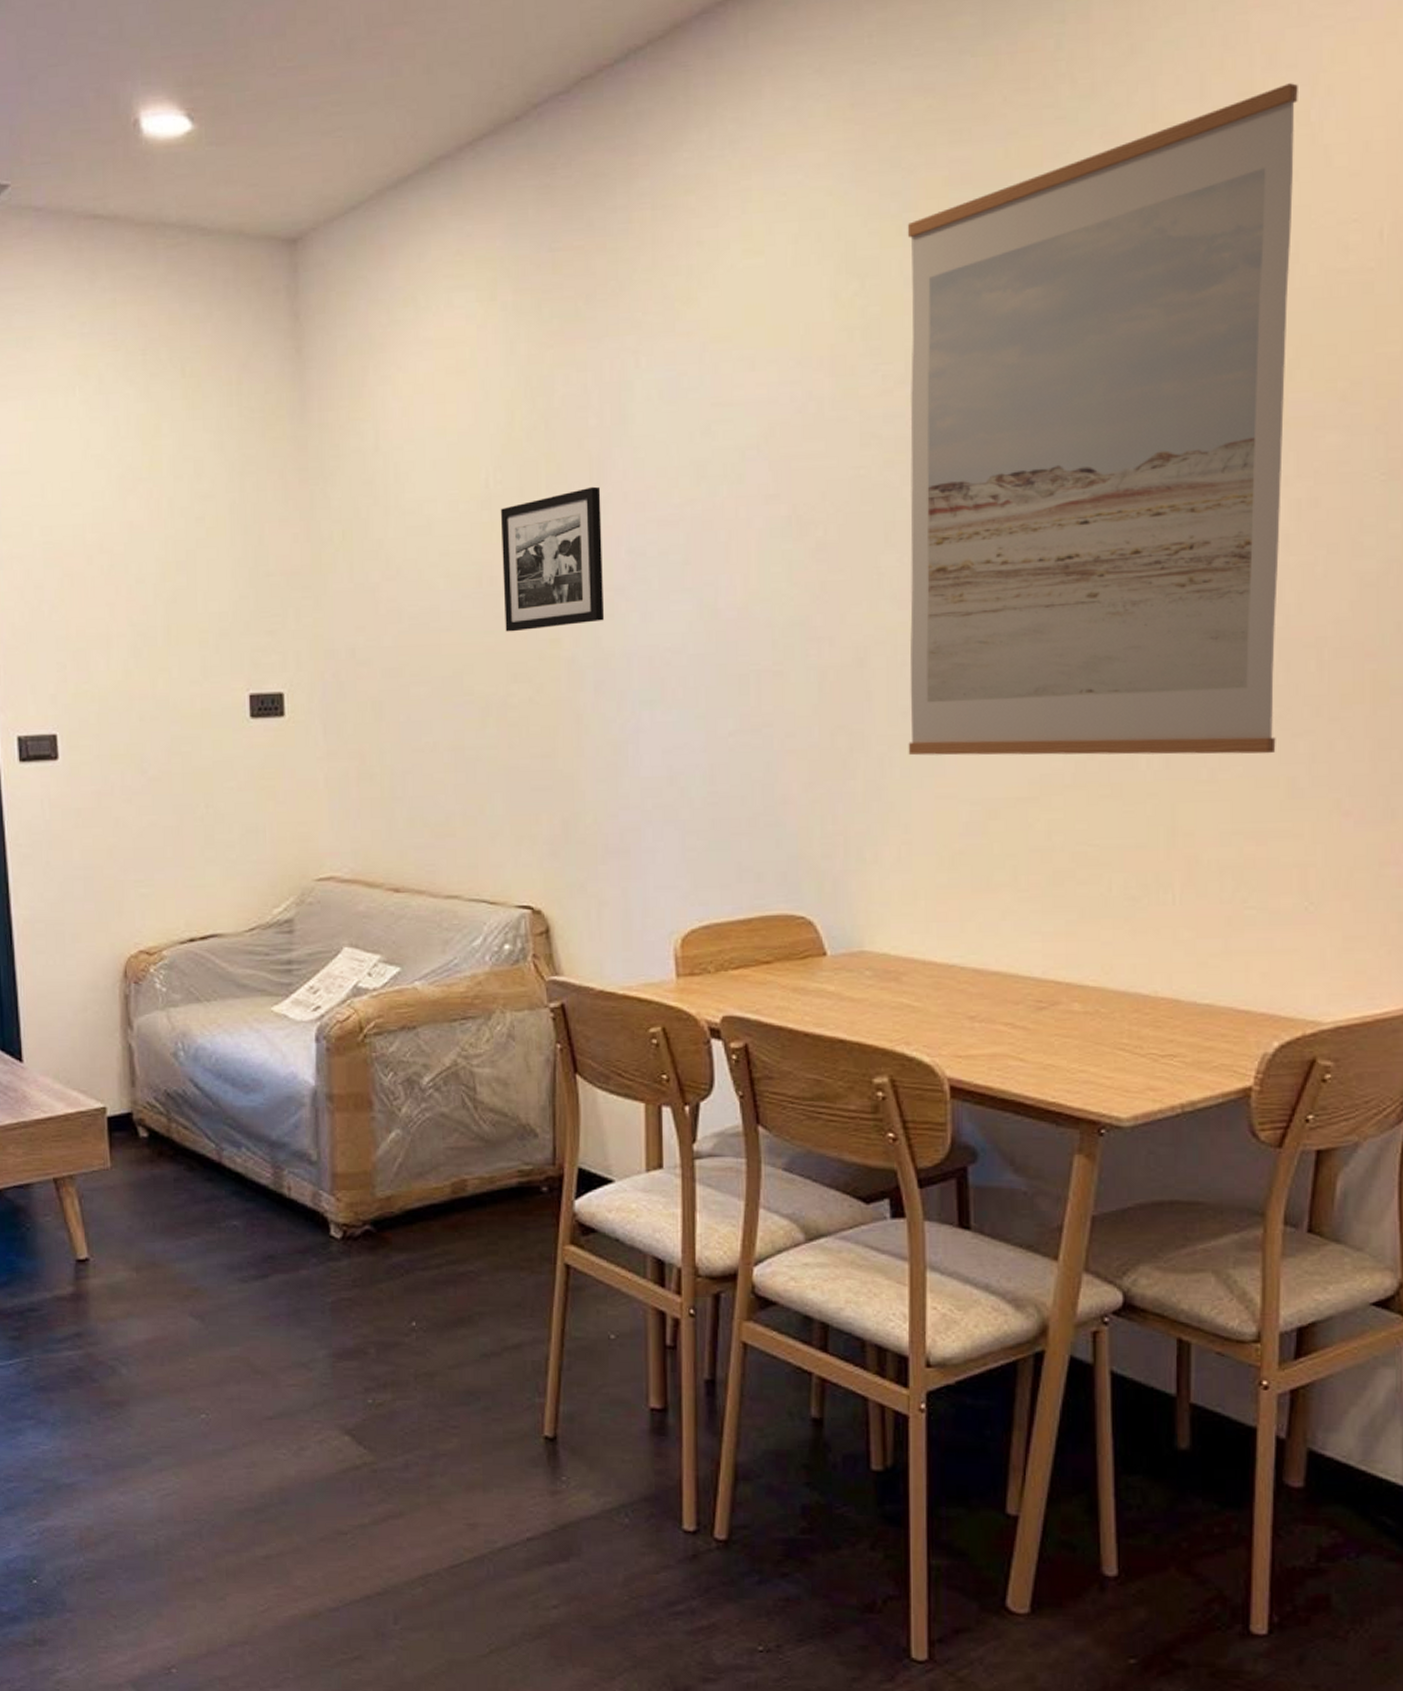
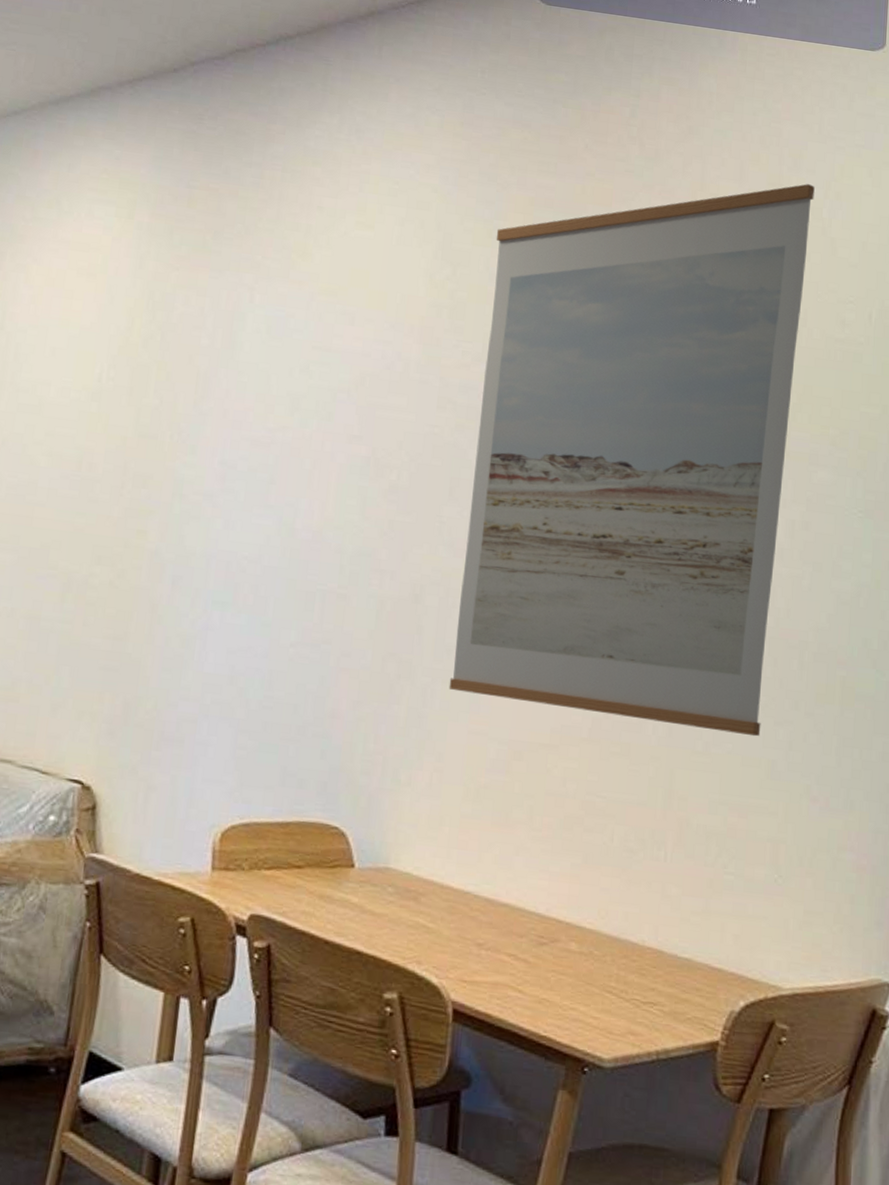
picture frame: present [500,486,605,632] -> none [97,398,204,522]

